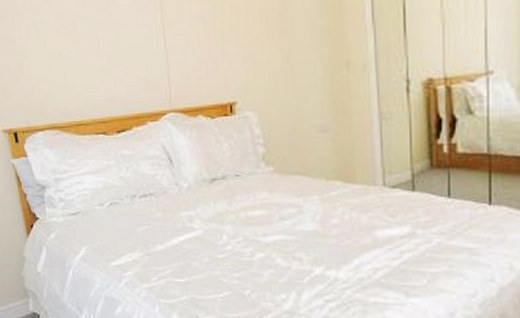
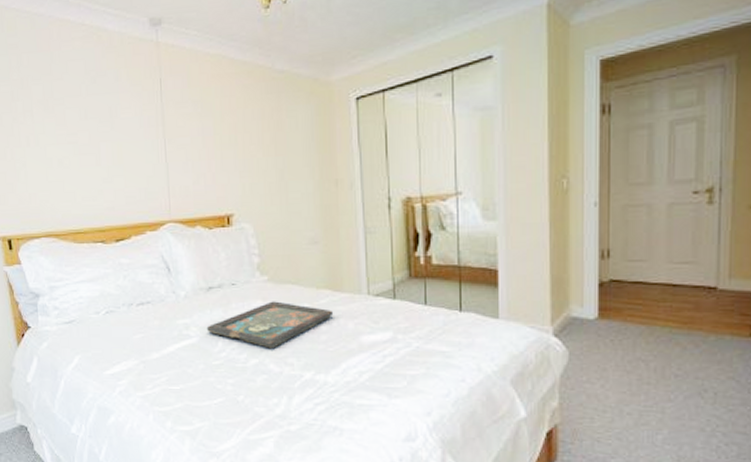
decorative tray: none [210,193,346,242] -> present [206,301,334,348]

